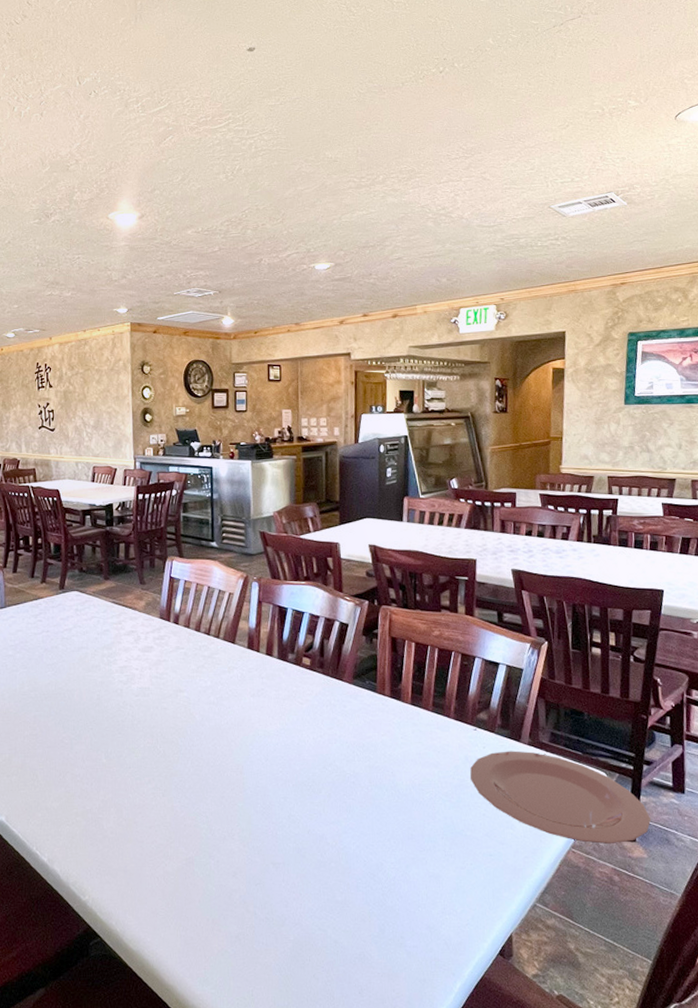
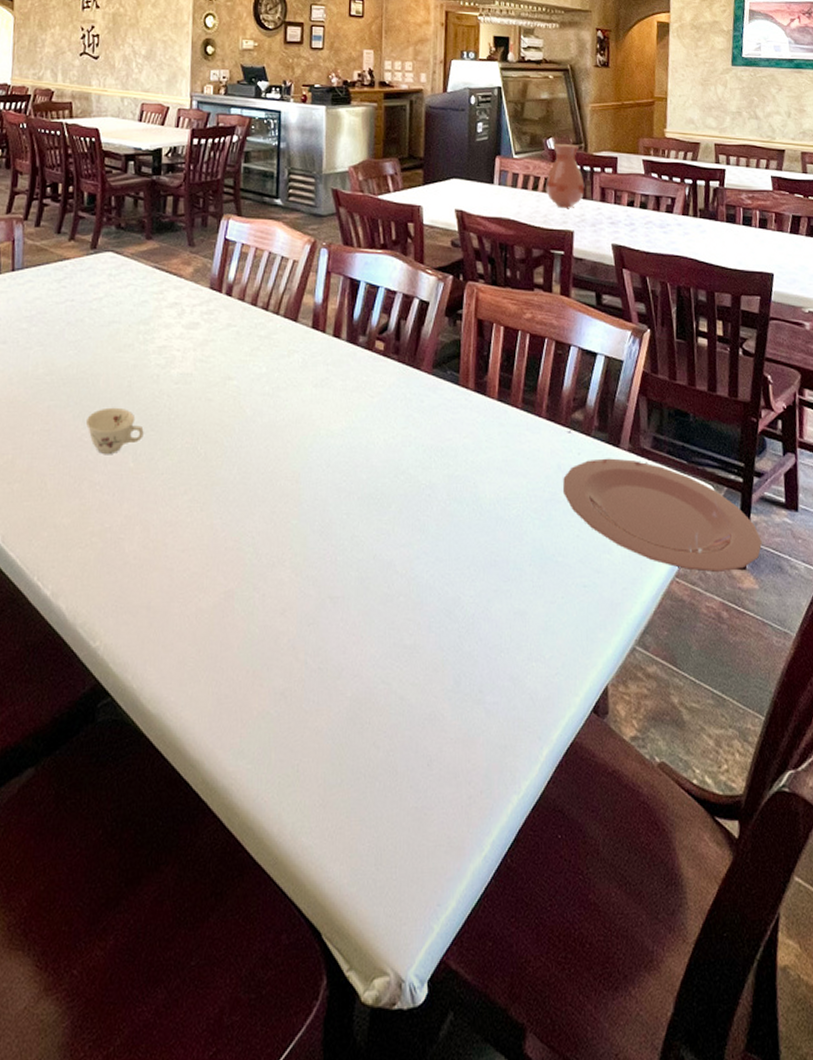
teacup: none [66,716,113,752] -> present [86,407,144,454]
vase: none [450,482,486,540] -> present [546,143,585,208]

